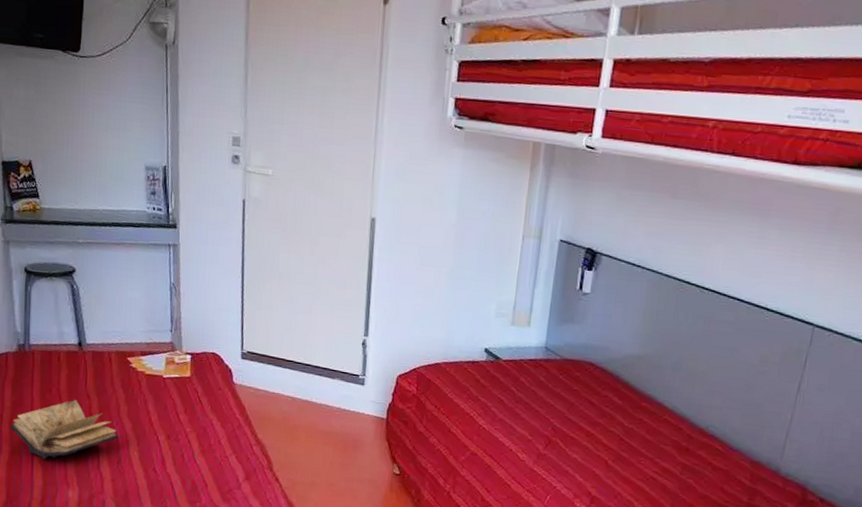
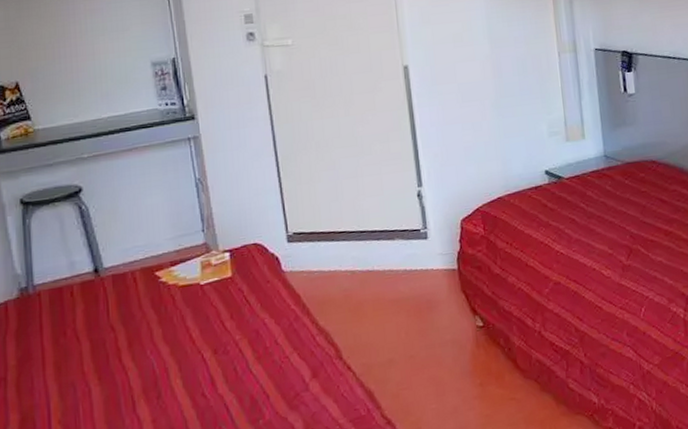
book: present [9,400,119,460] -> none [16,336,155,419]

